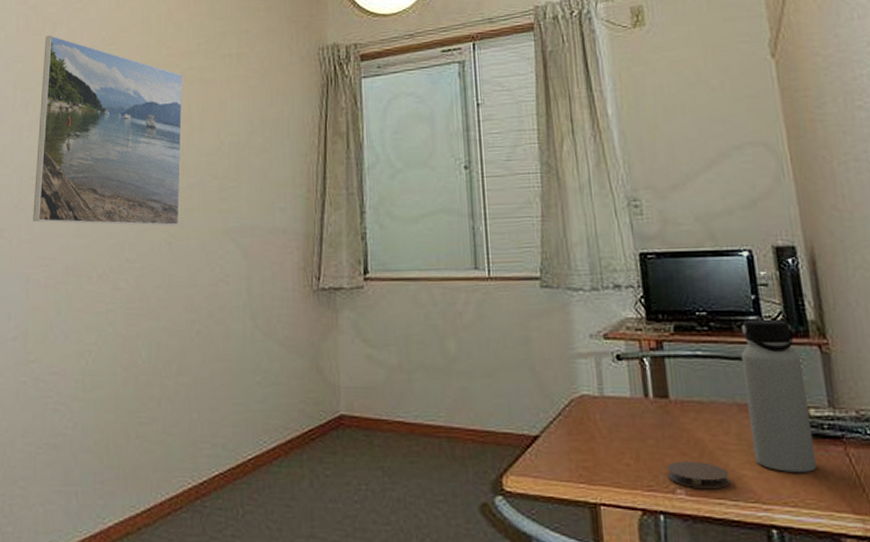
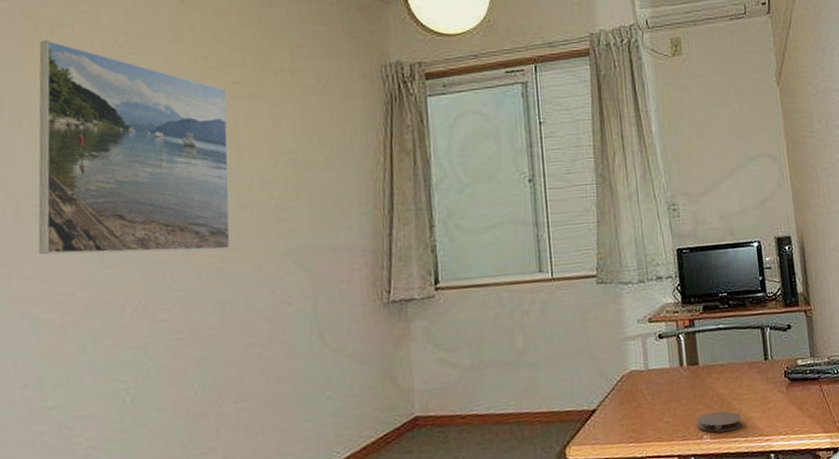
water bottle: present [740,319,817,472] -> none [751,294,802,410]

